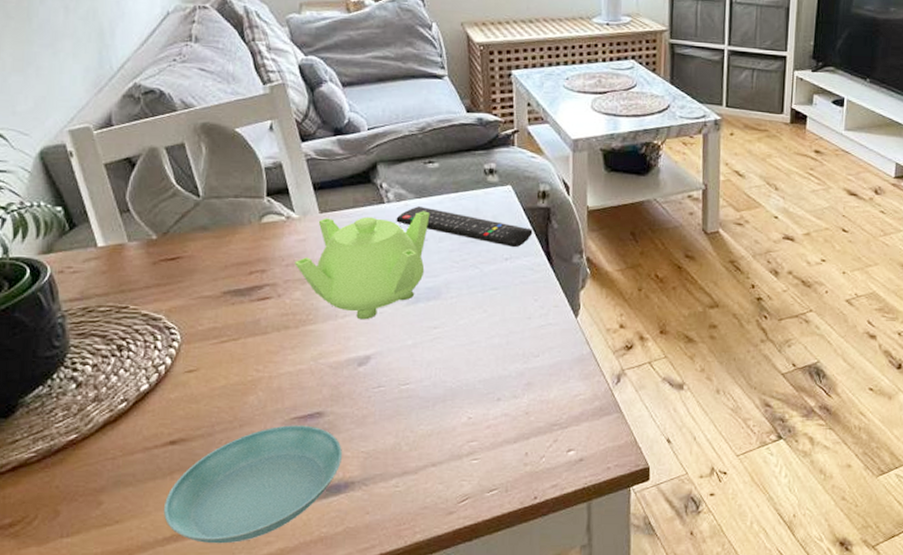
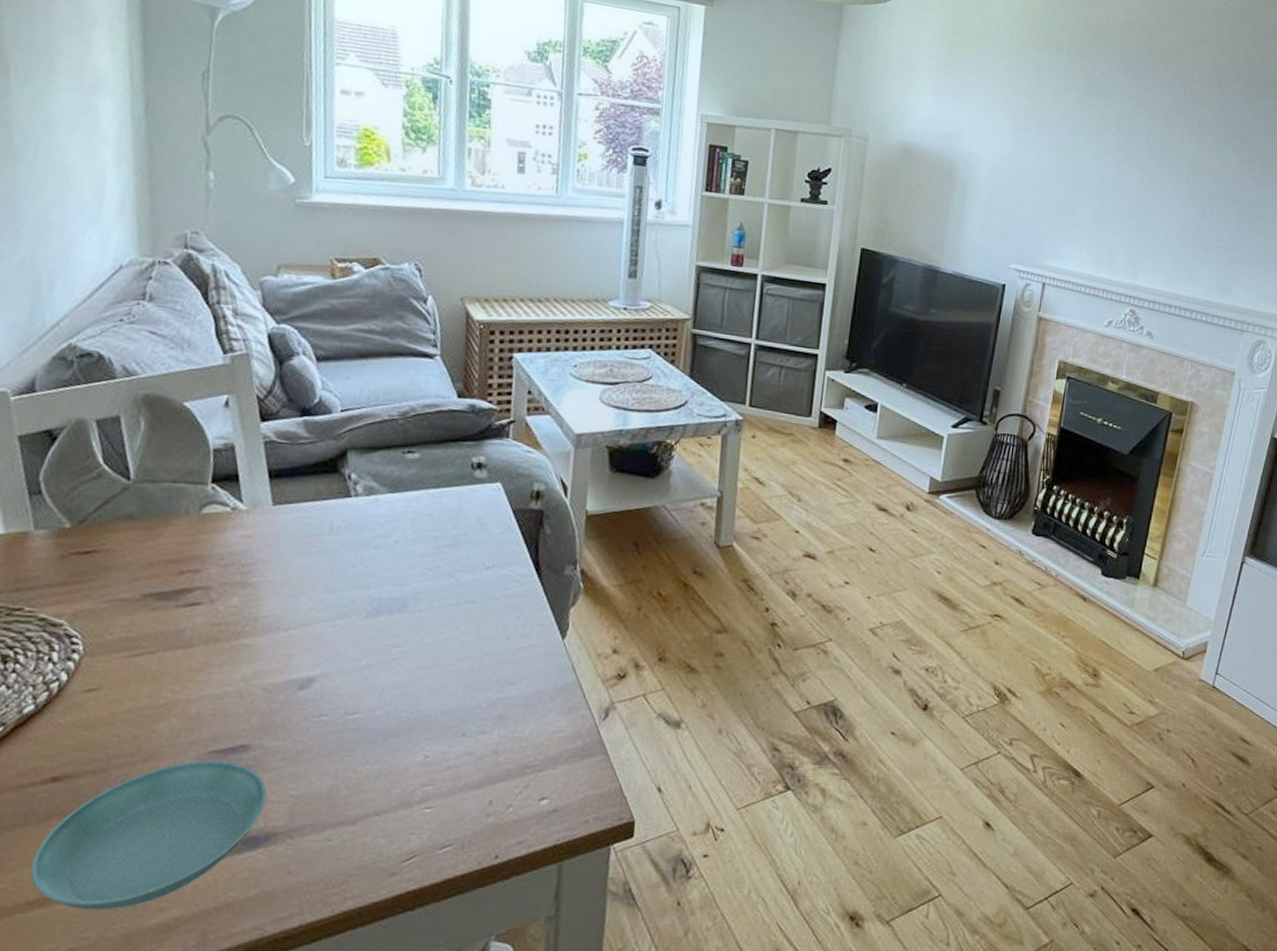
teapot: present [295,211,430,320] -> none [235,507,404,634]
remote control: present [396,206,533,248] -> none [362,502,522,555]

